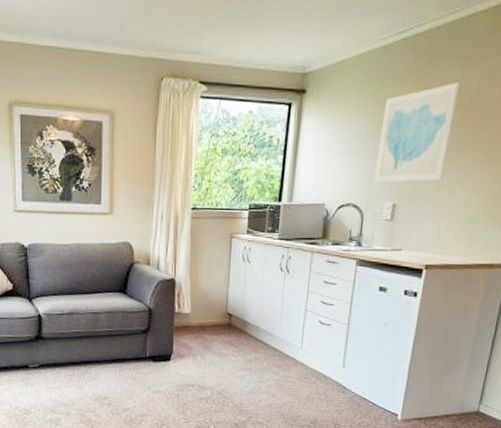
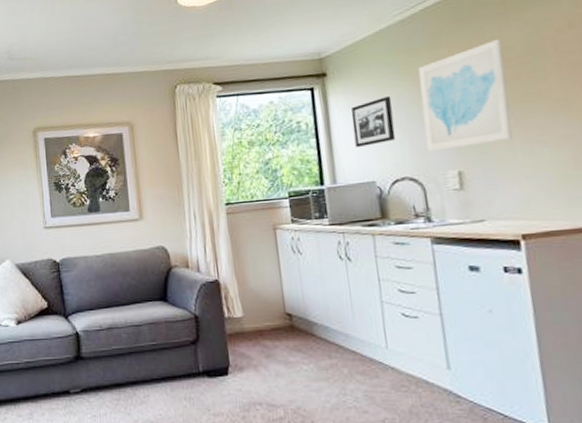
picture frame: none [316,123,357,170] -> present [351,96,396,147]

